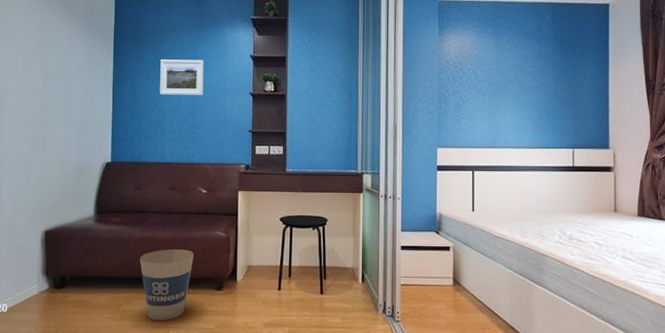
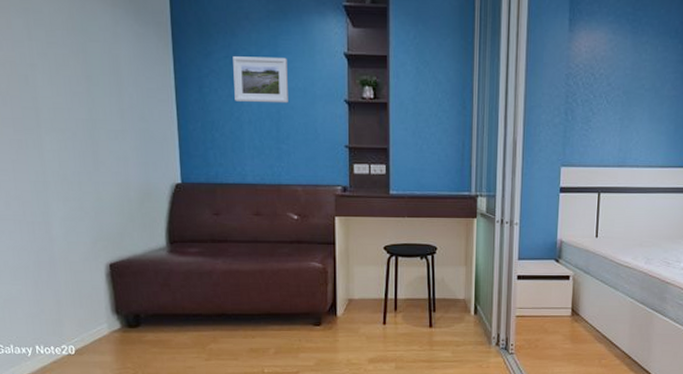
trash can: present [139,249,195,321] -> none [224,282,288,359]

